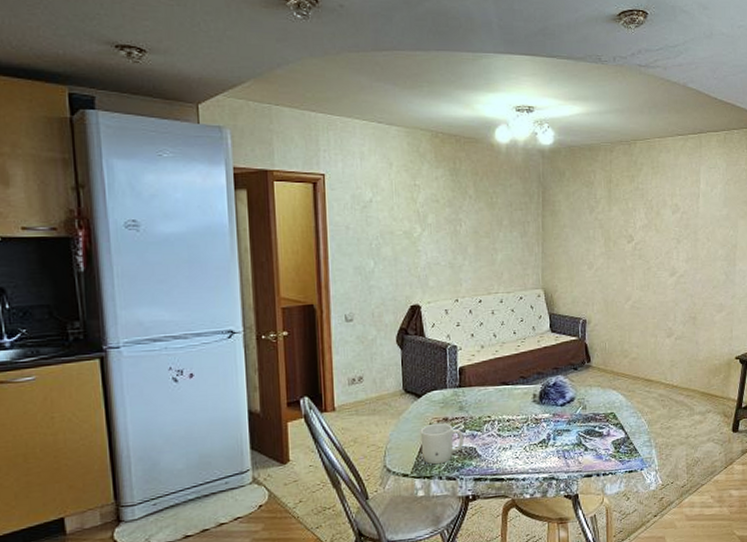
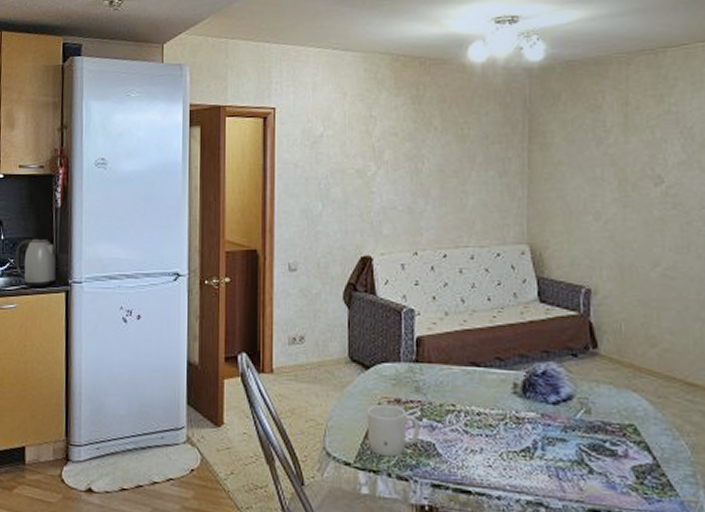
kettle: none [28,304,86,357] -> present [15,237,57,287]

